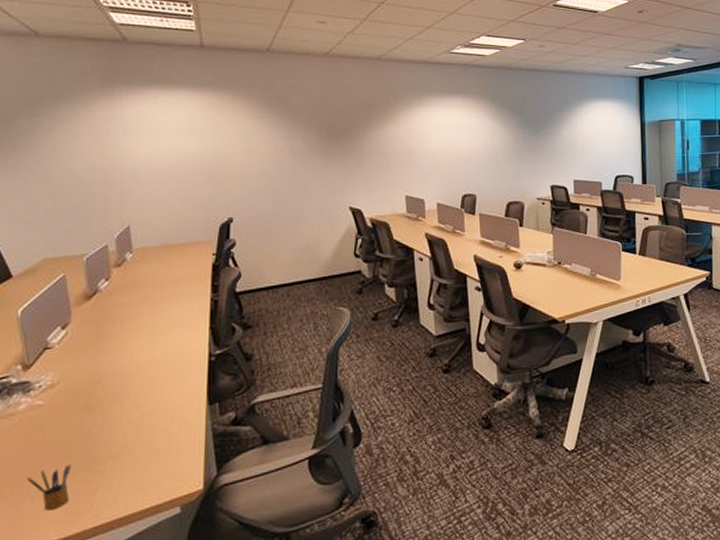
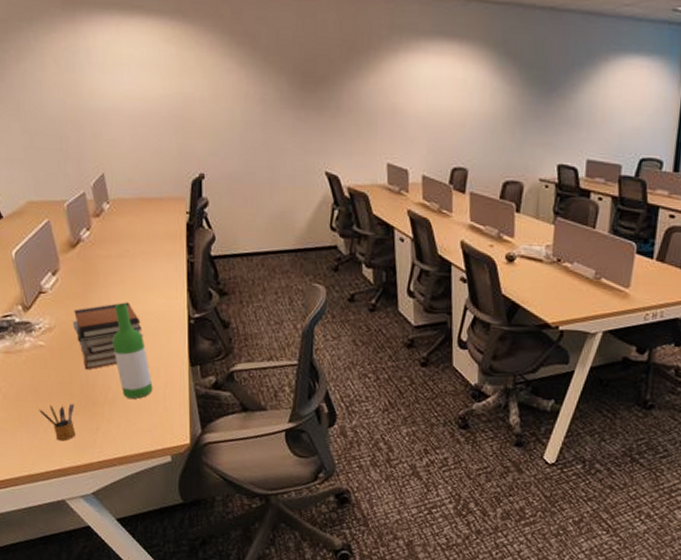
book stack: none [78,347,158,425] -> present [72,302,143,370]
wine bottle: none [123,349,165,449] -> present [112,303,153,399]

